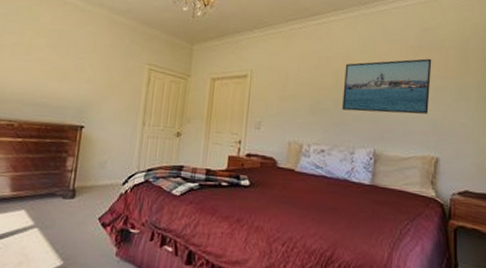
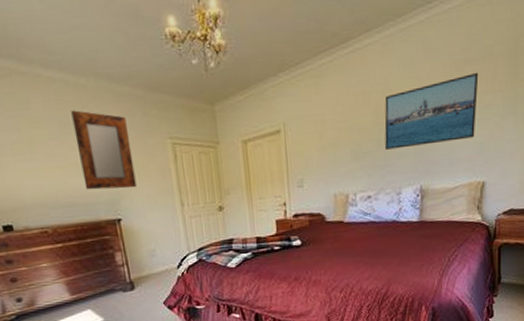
home mirror: none [61,28,115,101] -> present [71,110,137,191]

